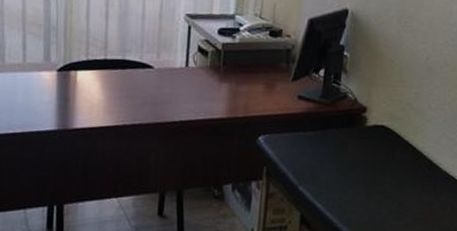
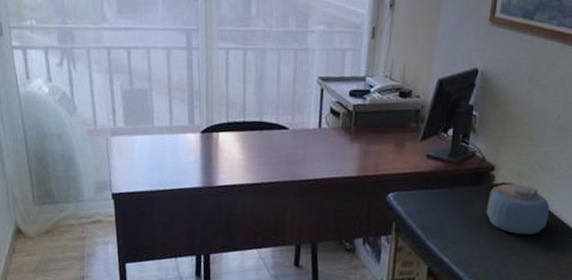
alarm clock: none [359,125,422,178] -> present [486,183,550,234]

